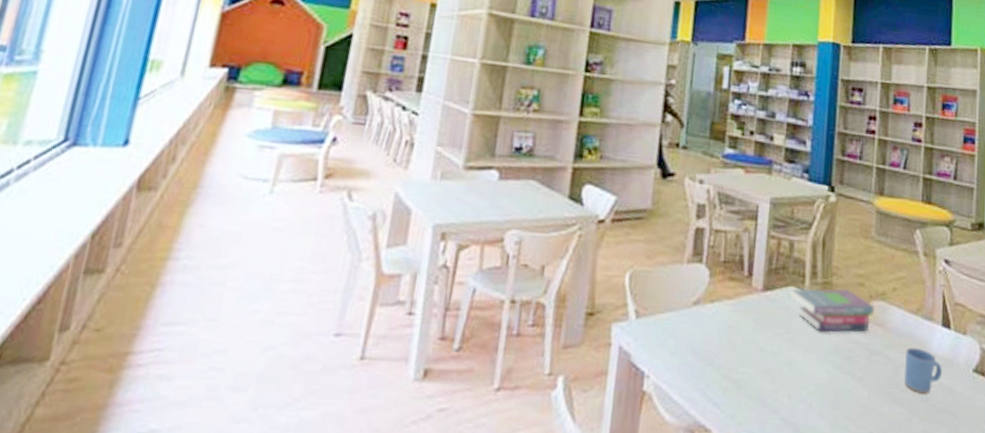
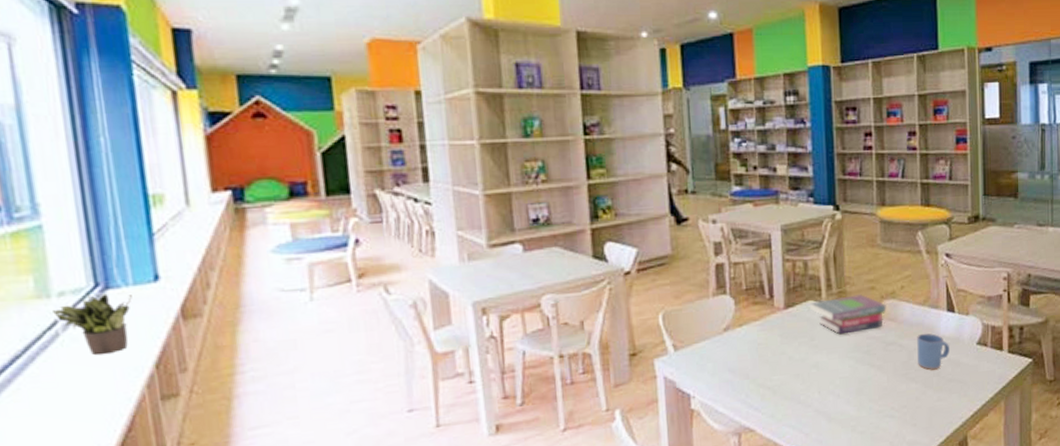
potted plant: none [12,147,96,213] -> present [53,293,132,355]

